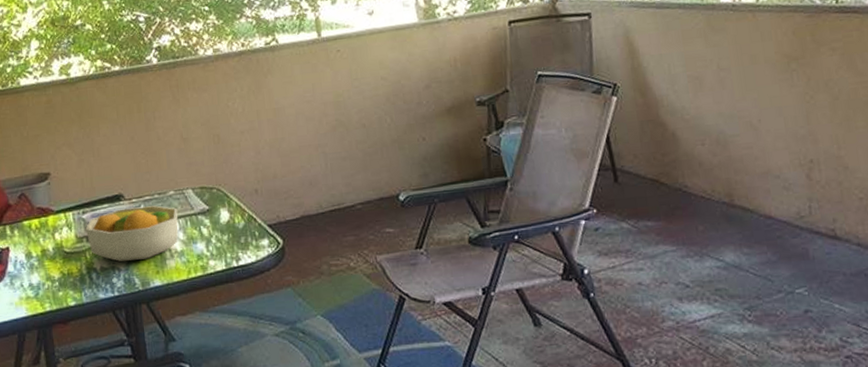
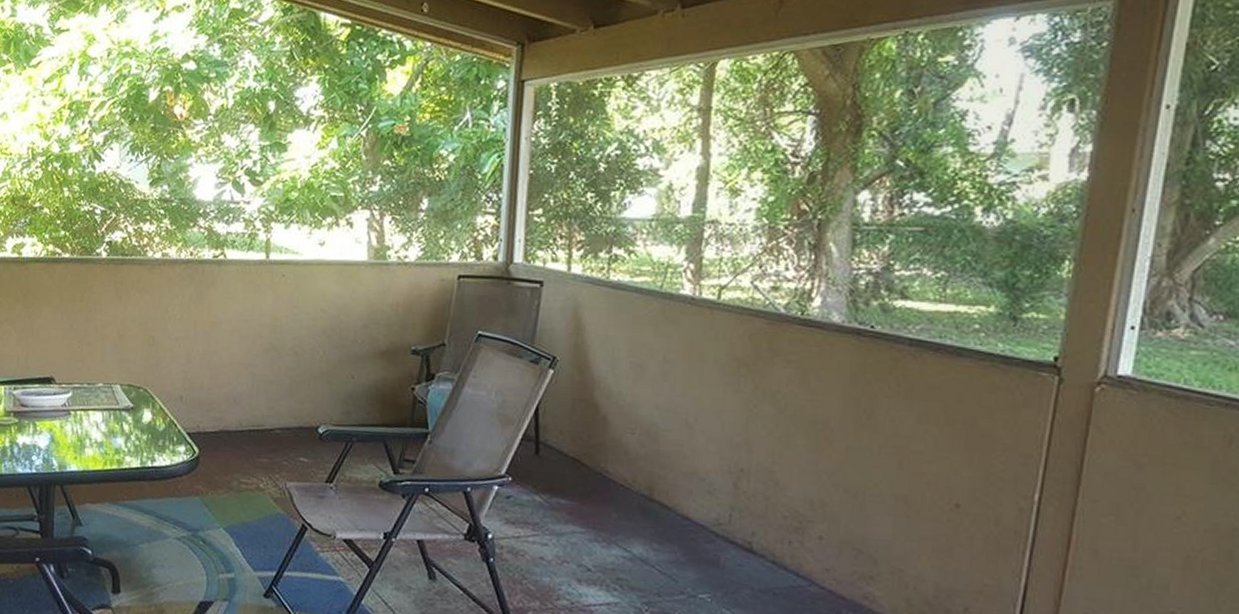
fruit bowl: present [85,205,178,262] -> none [14,391,104,444]

